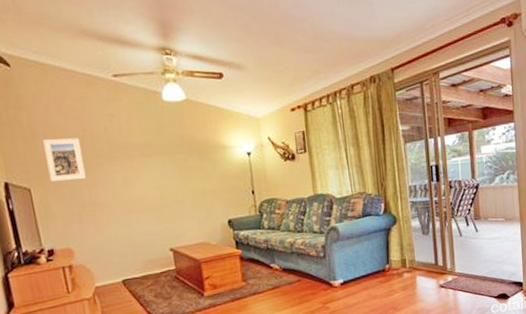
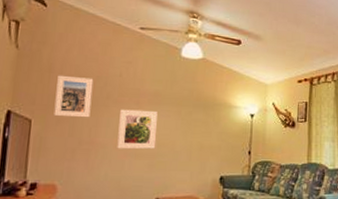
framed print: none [114,162,159,207] -> present [117,109,158,150]

